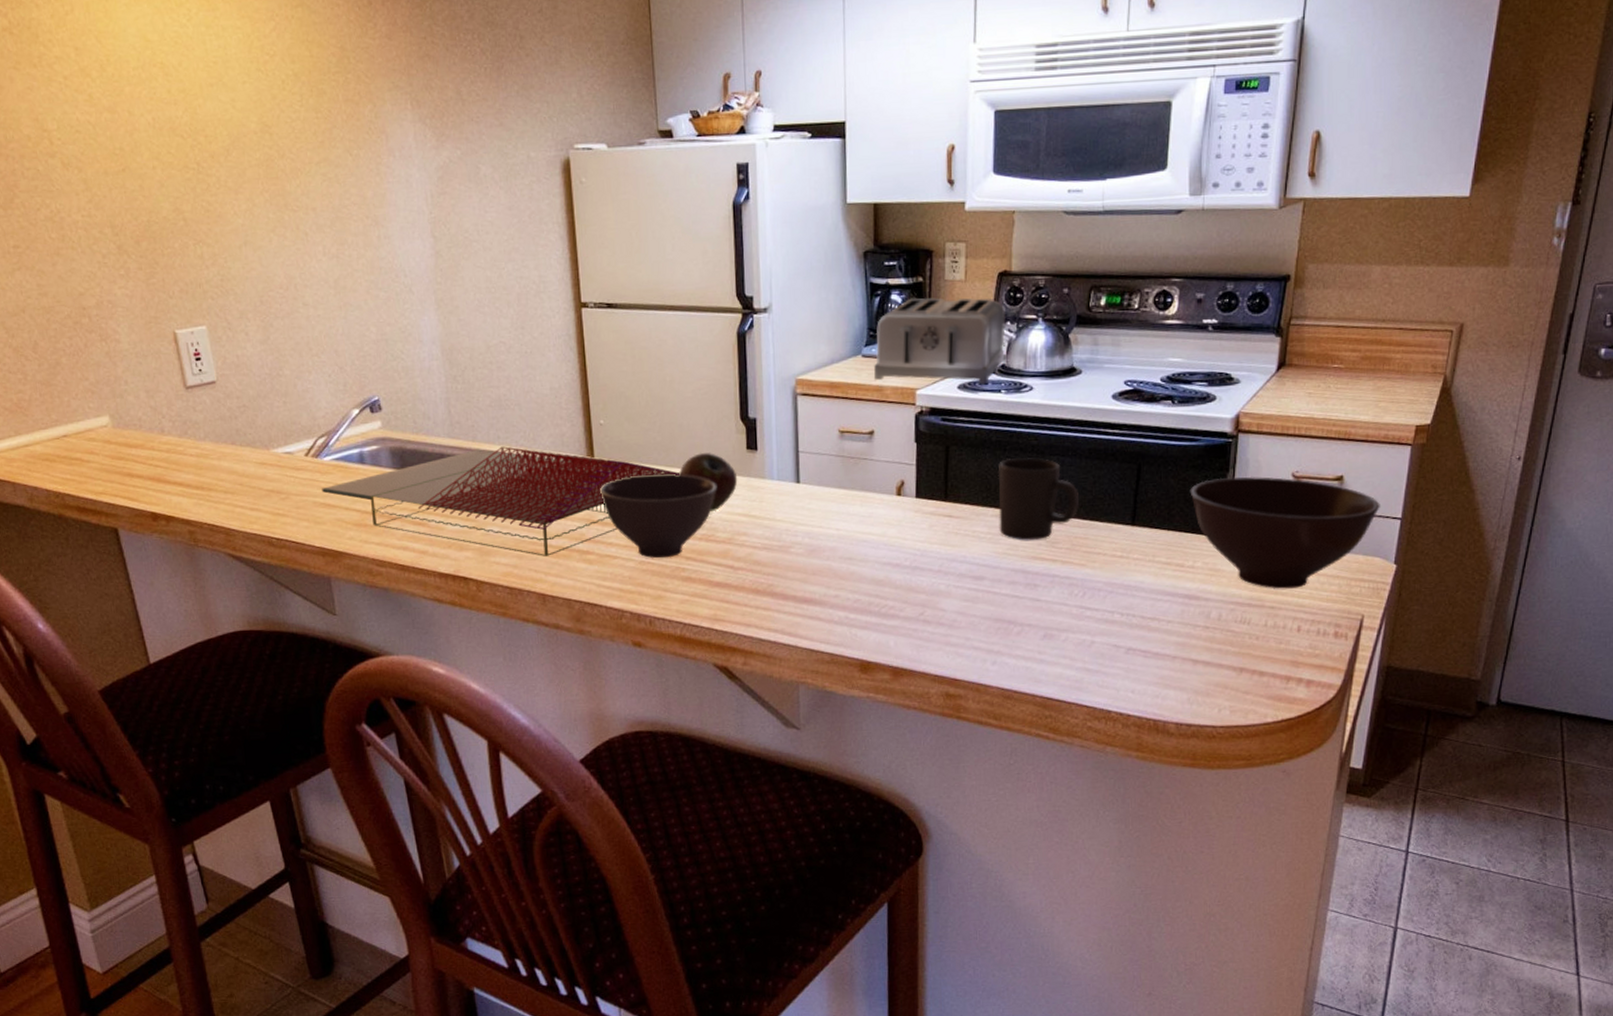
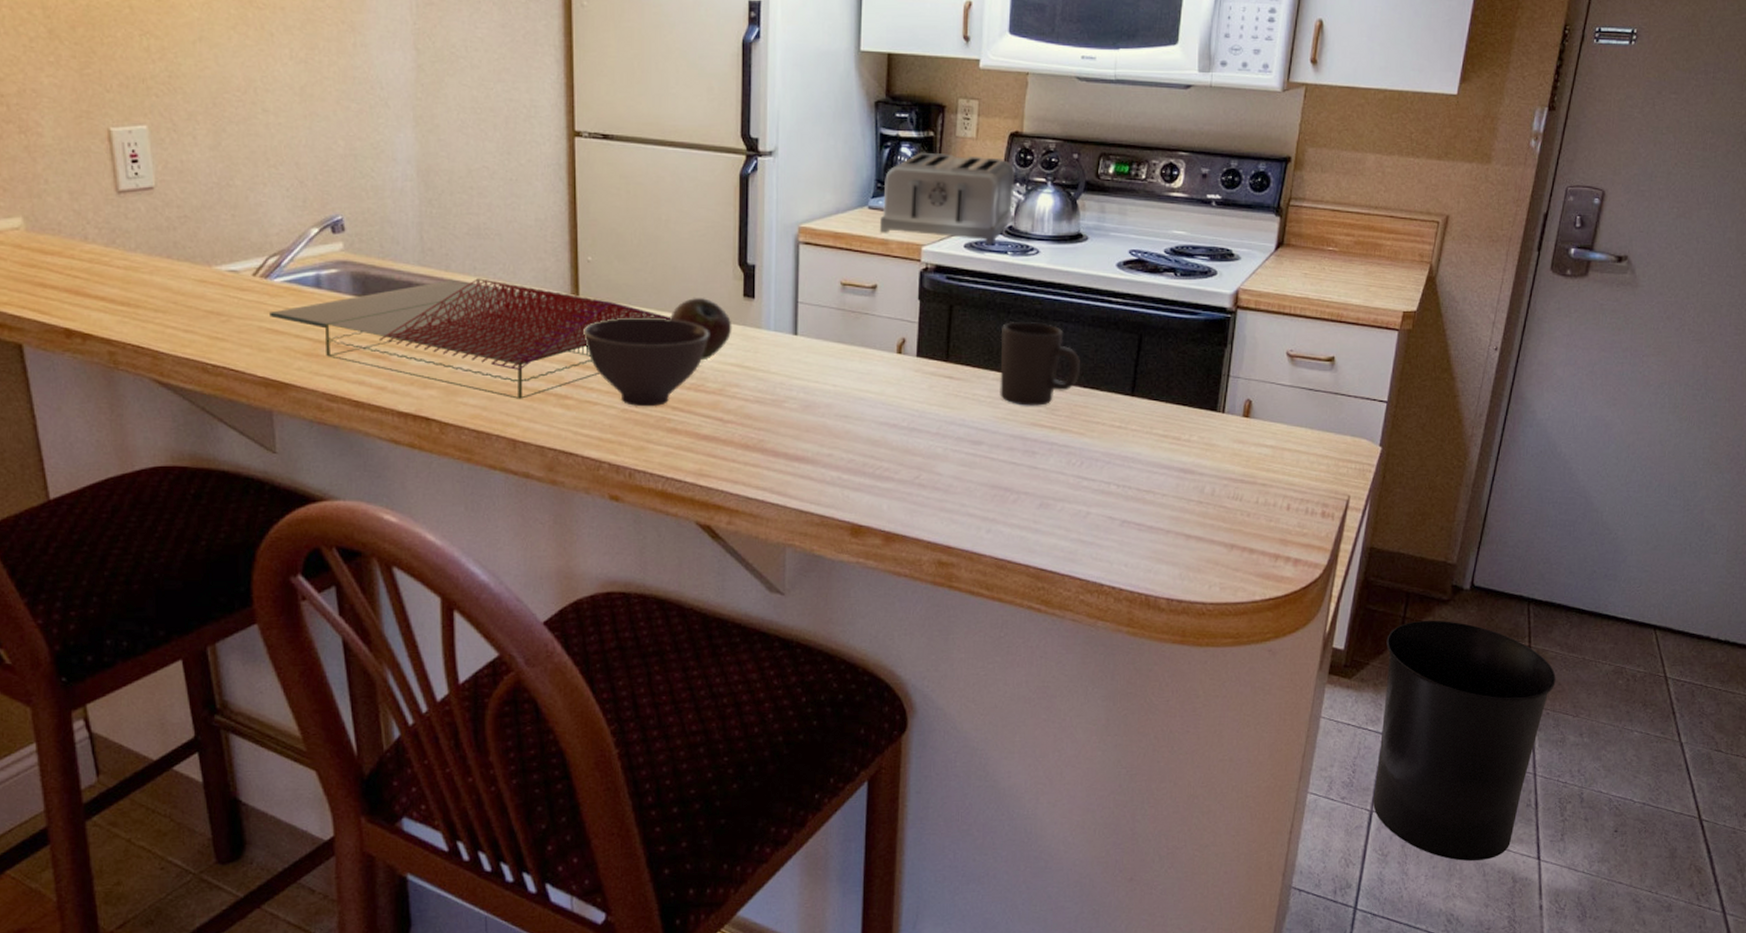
bowl: present [1190,476,1380,589] -> none [1188,352,1368,467]
waste bin: none [1397,737,1593,977] -> present [1373,620,1556,861]

